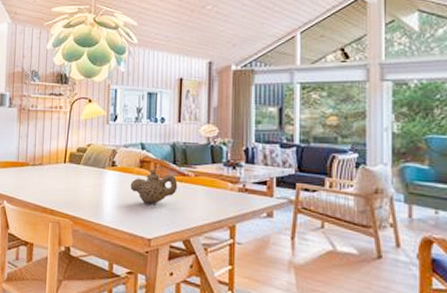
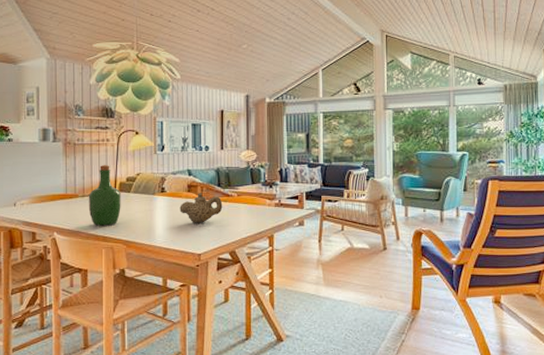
wine bottle: none [38,132,71,199] -> present [88,164,121,226]

